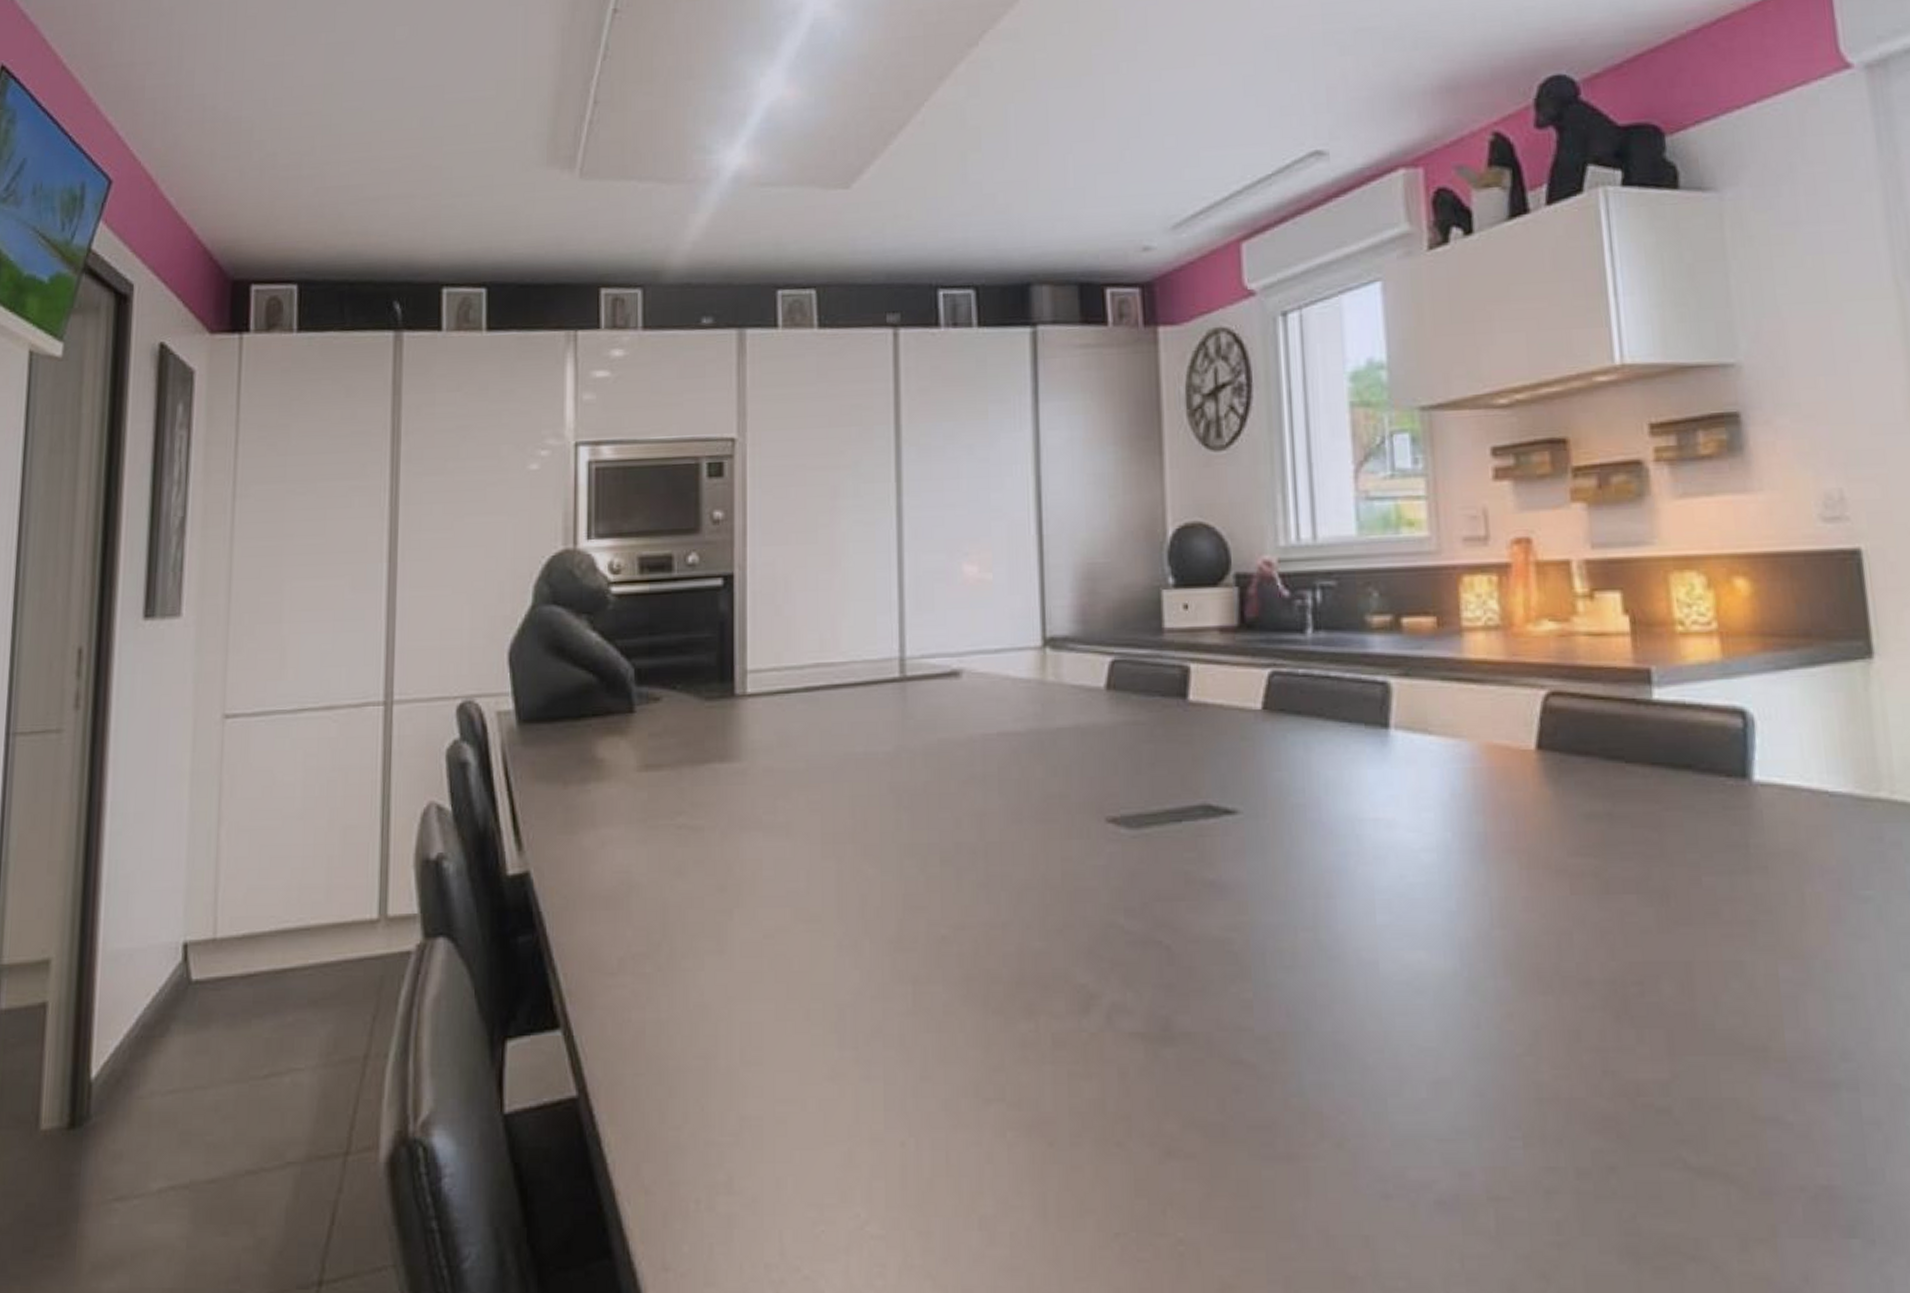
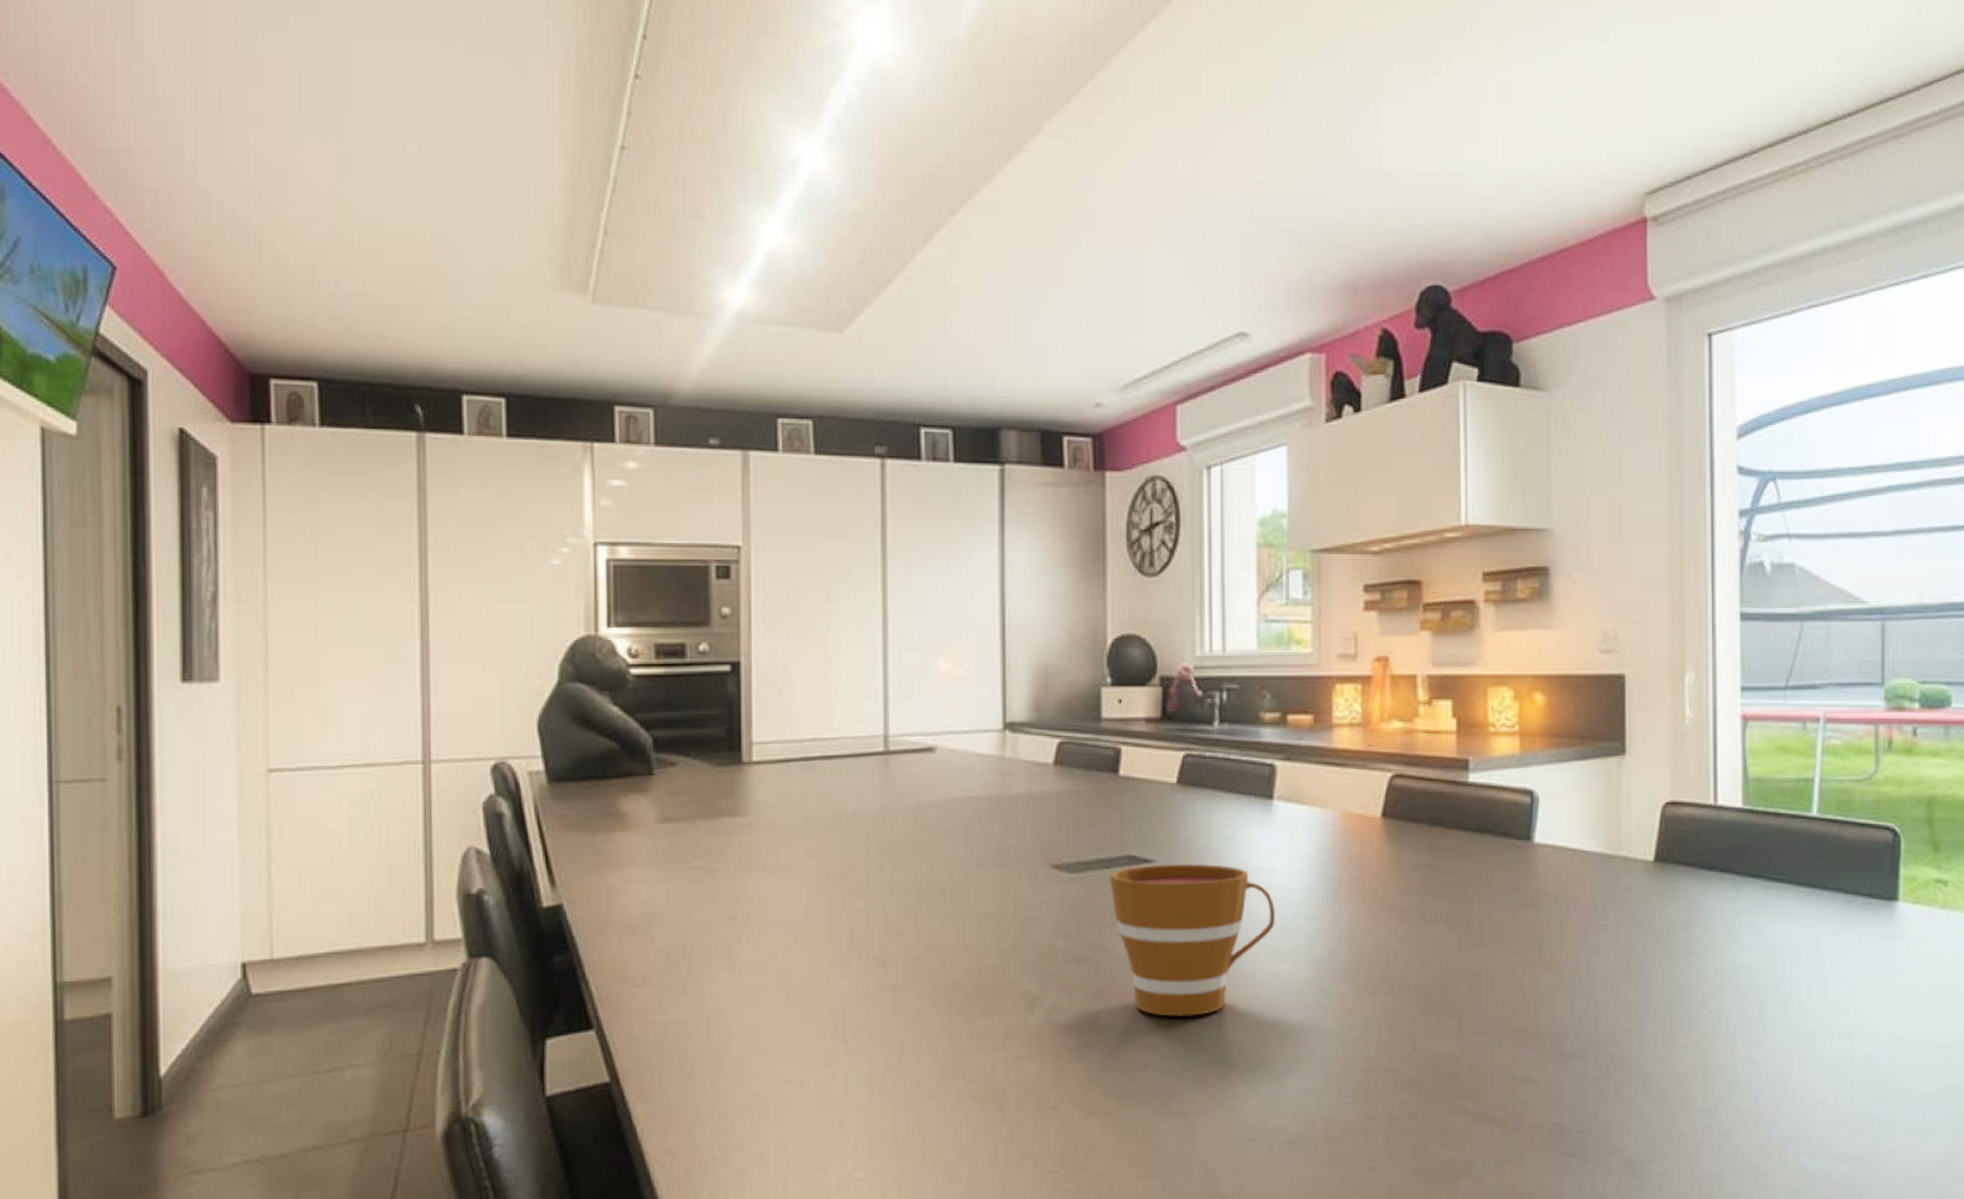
cup: none [1181,815,1402,1021] -> present [1110,864,1276,1017]

